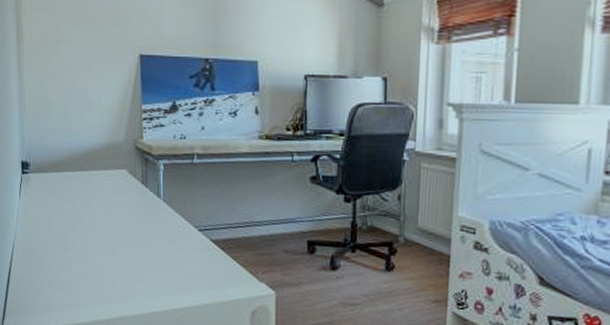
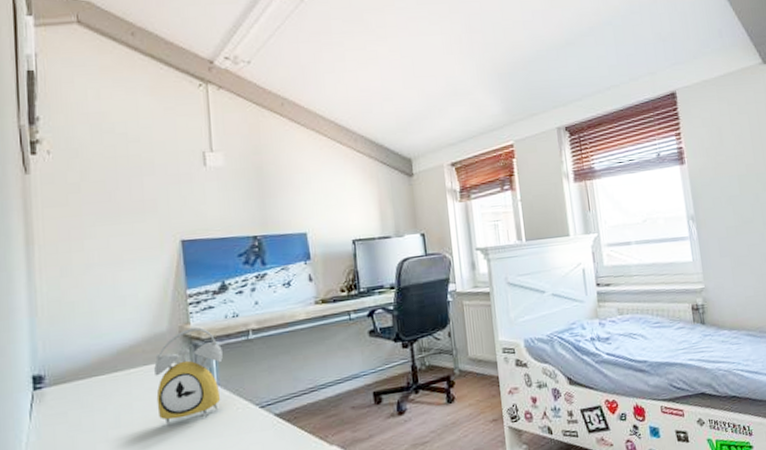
alarm clock: none [112,143,169,228] -> present [154,327,223,426]

